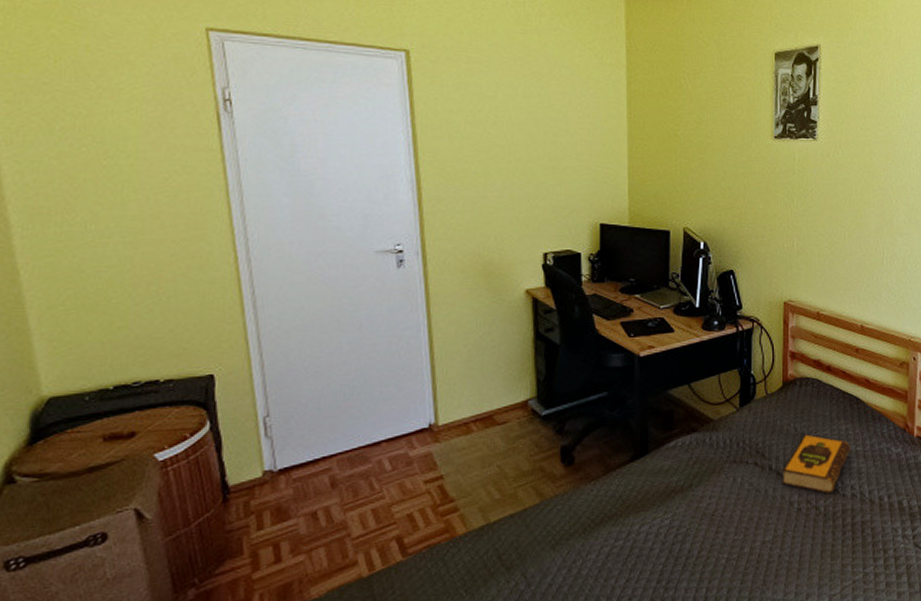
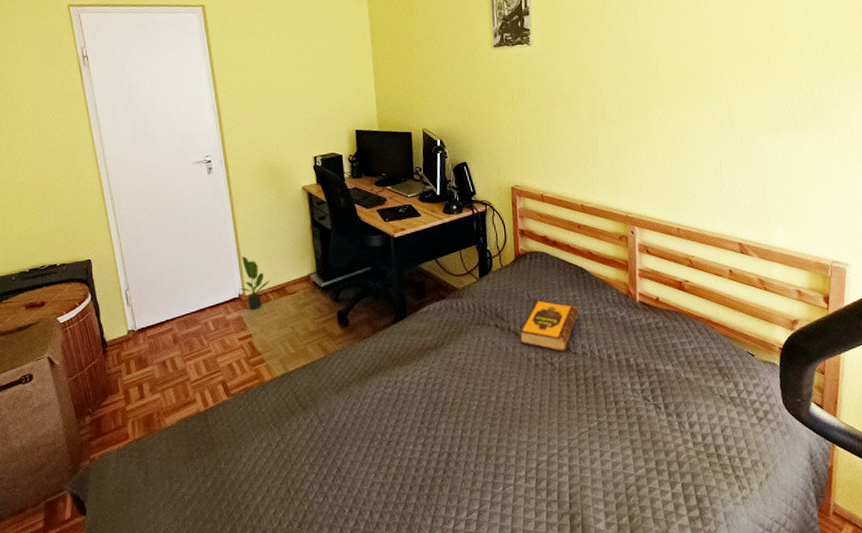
potted plant: none [429,374,474,444] -> present [239,255,271,310]

